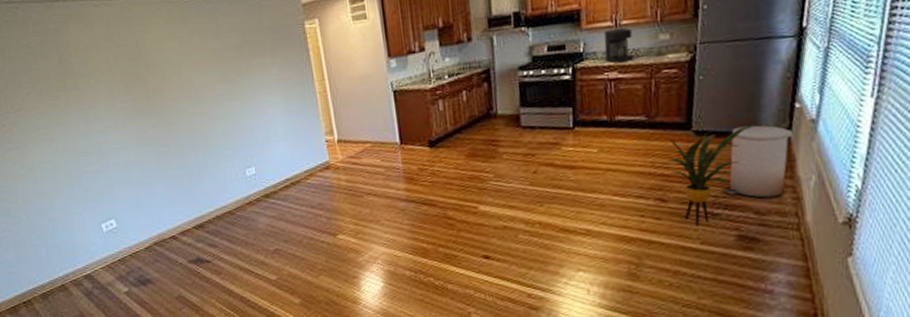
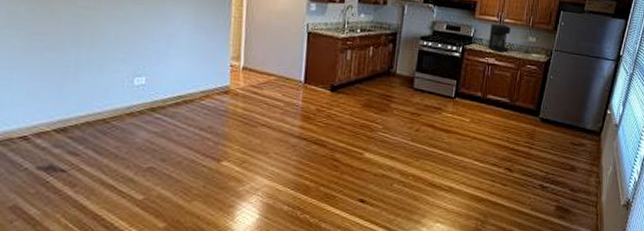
house plant: present [663,125,754,227] -> none [517,118,580,195]
pedal bin: present [722,125,793,200] -> none [552,120,603,181]

